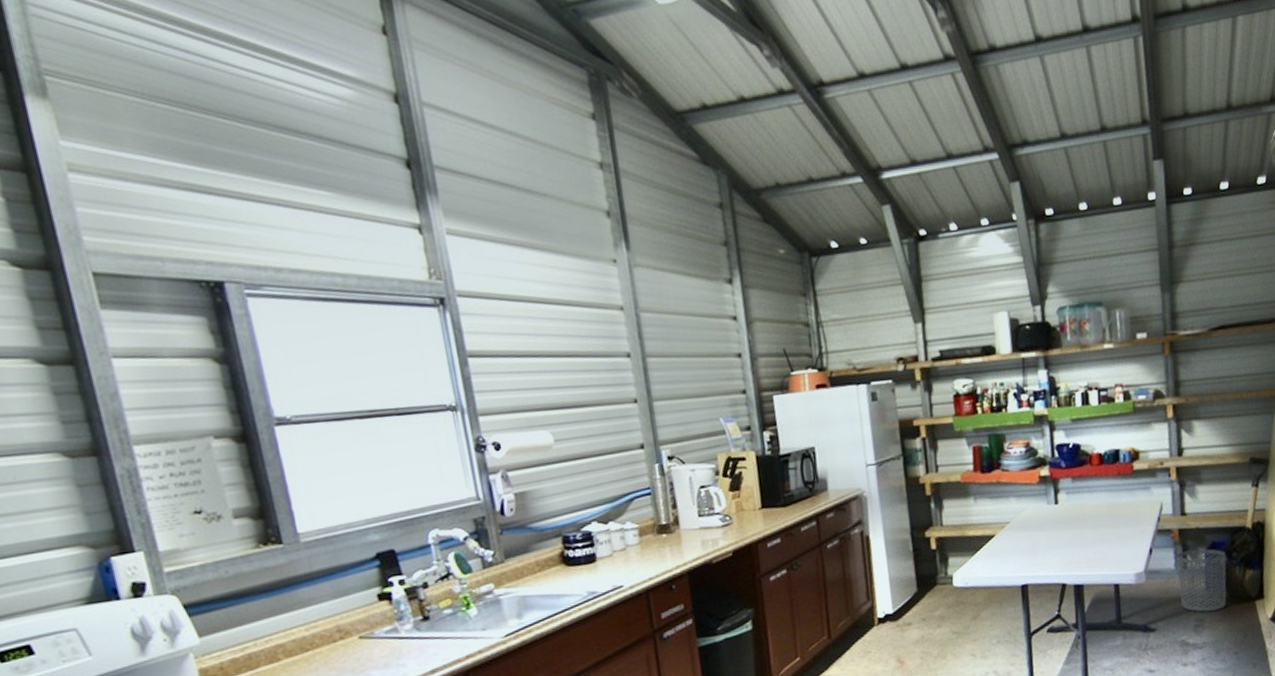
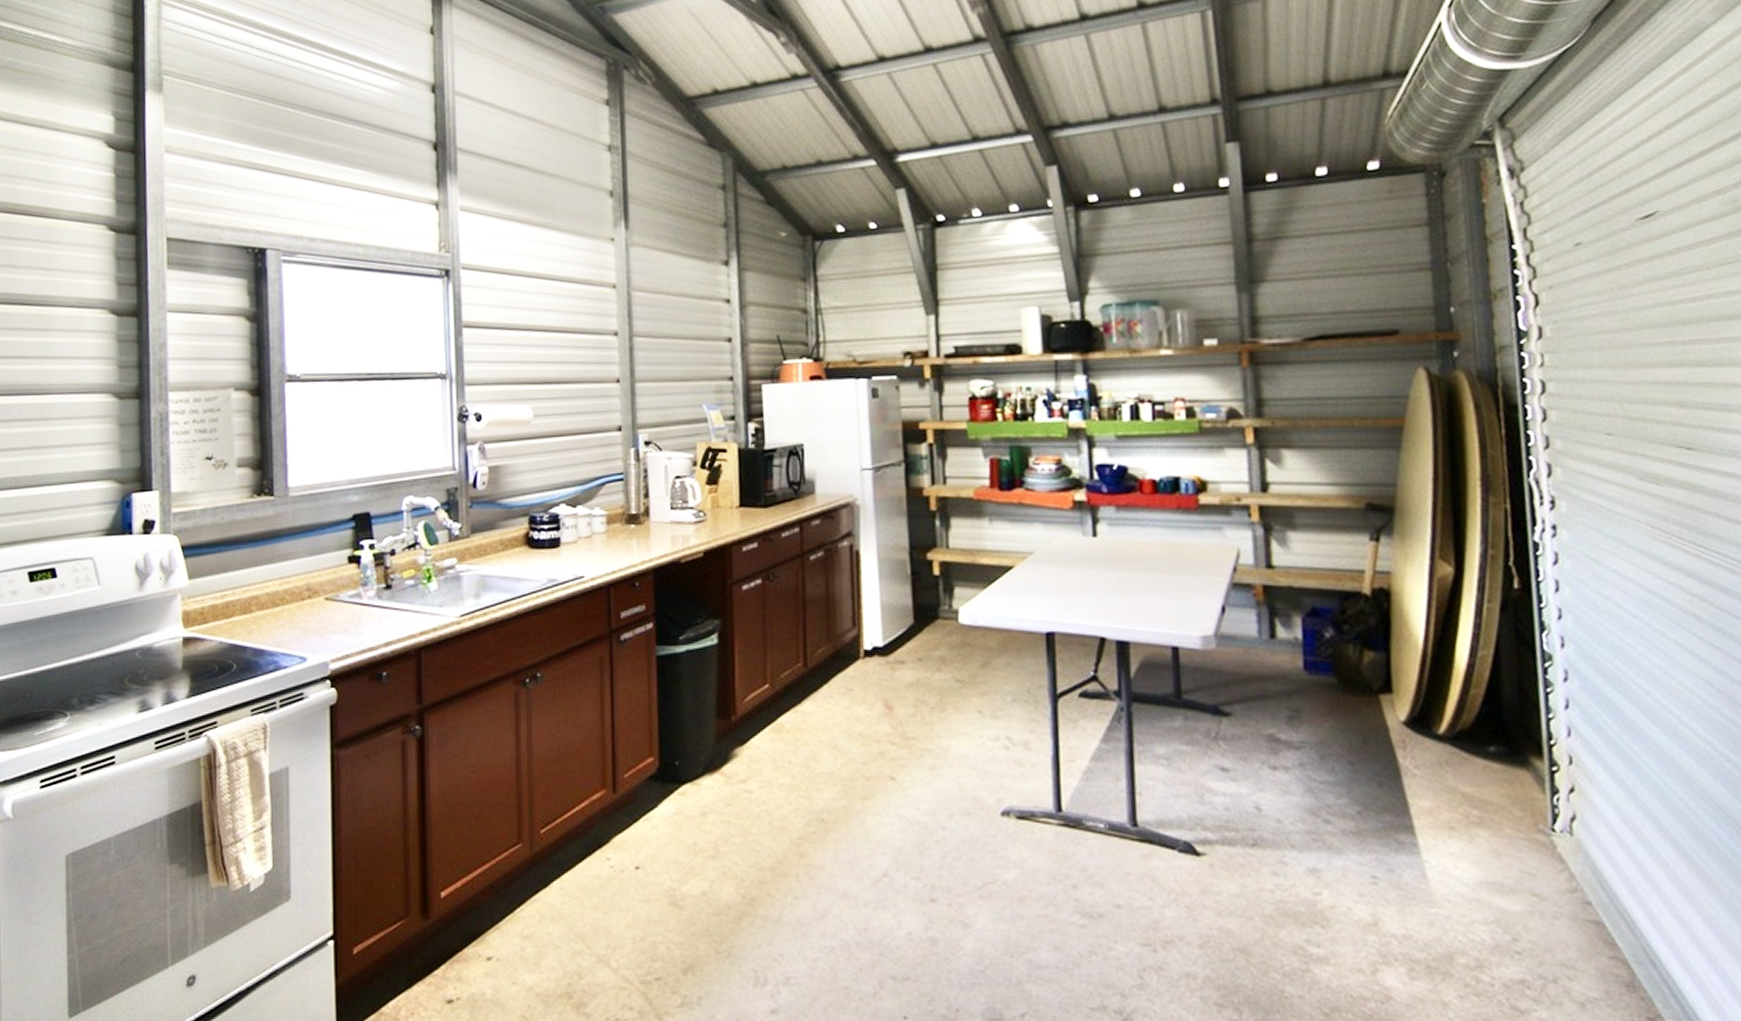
waste bin: present [1176,549,1227,612] -> none [1259,614,1335,700]

